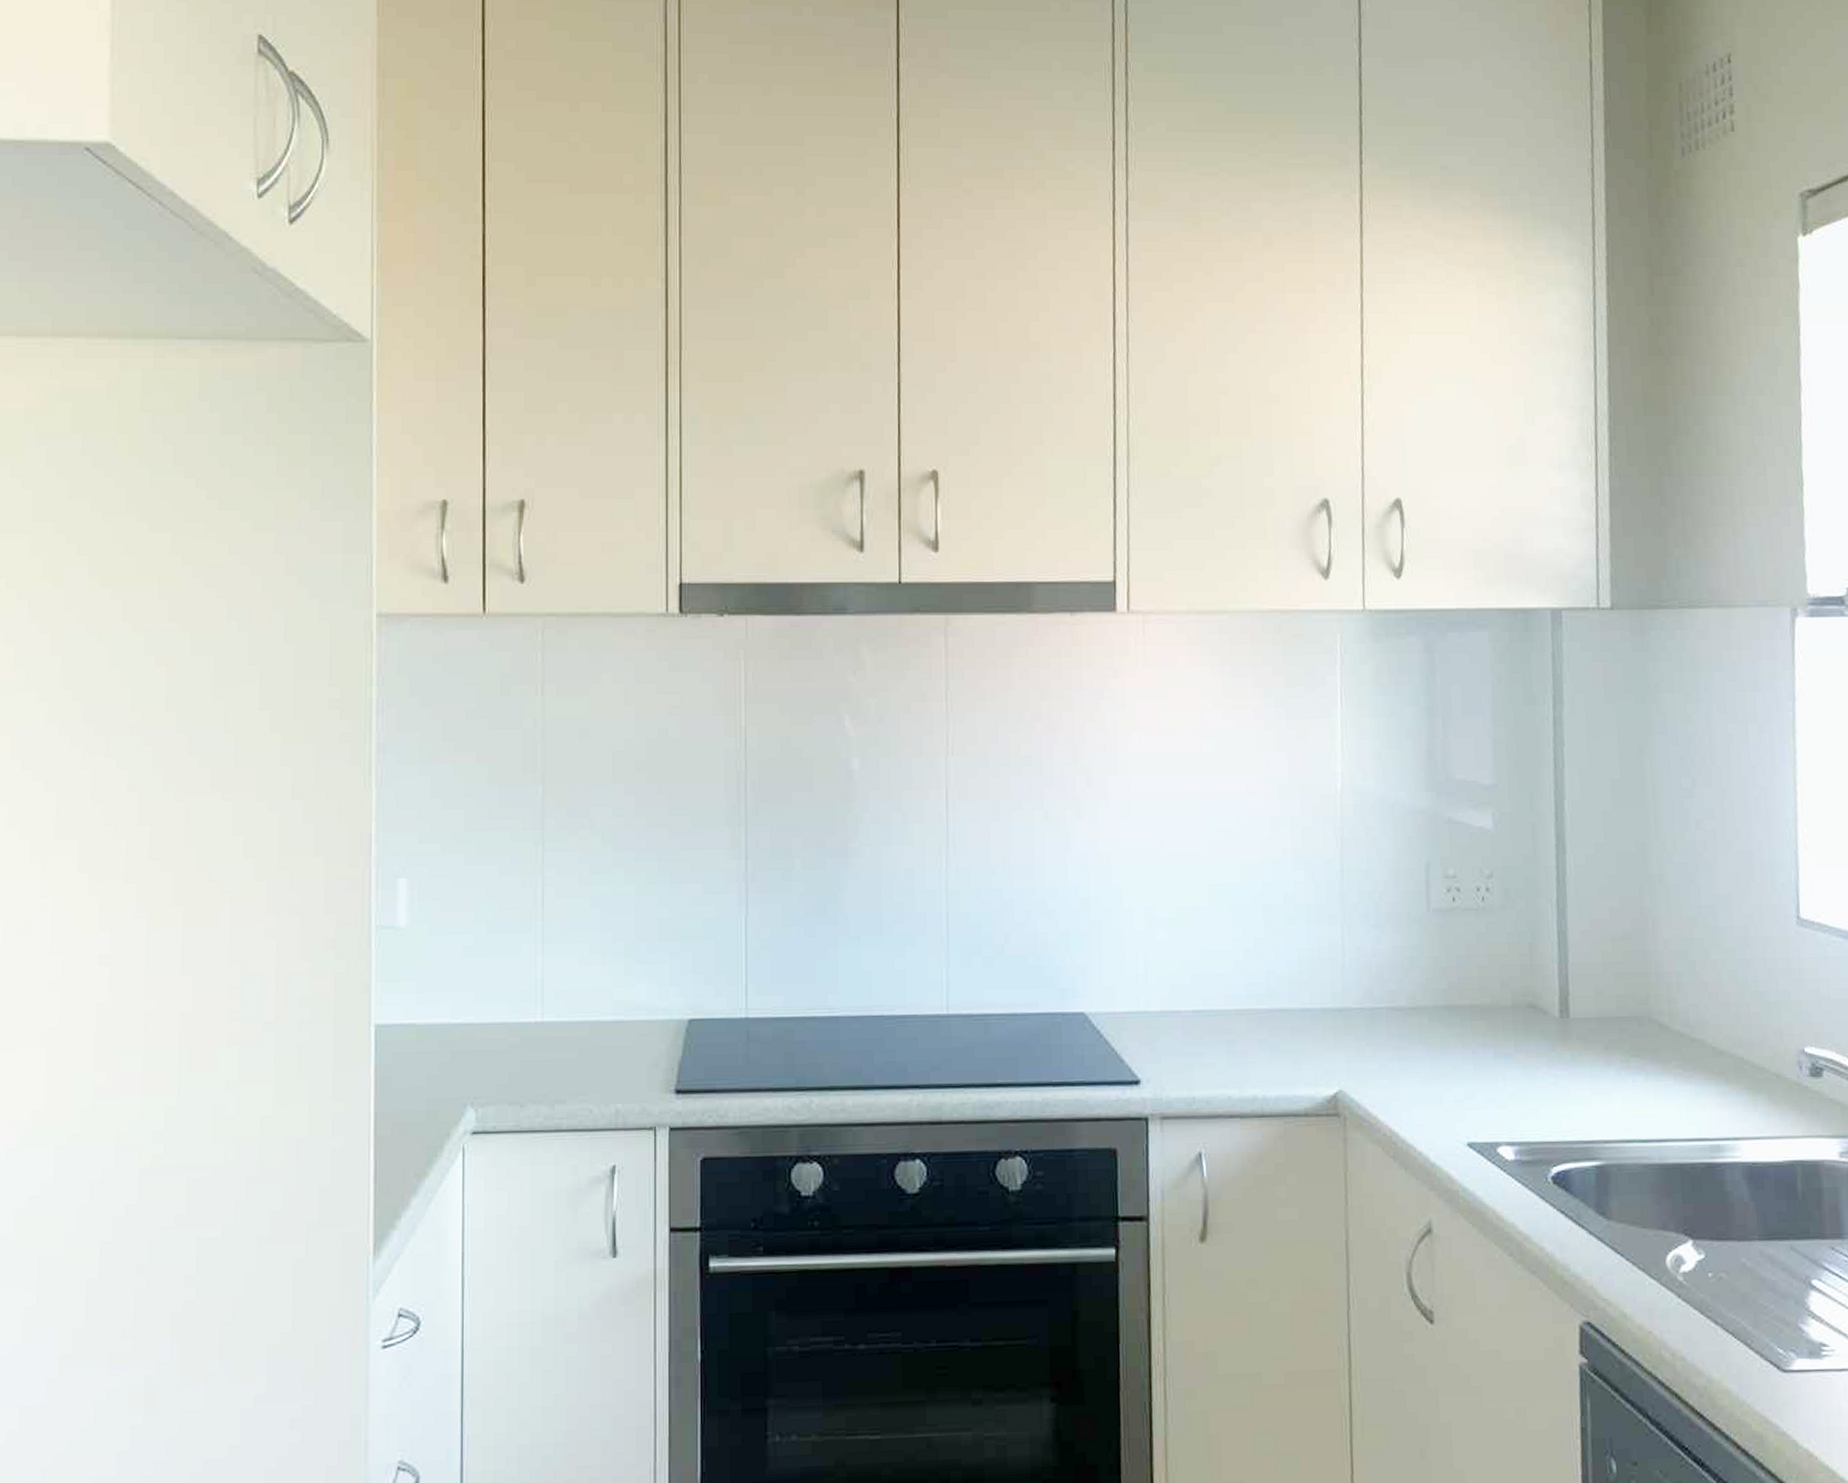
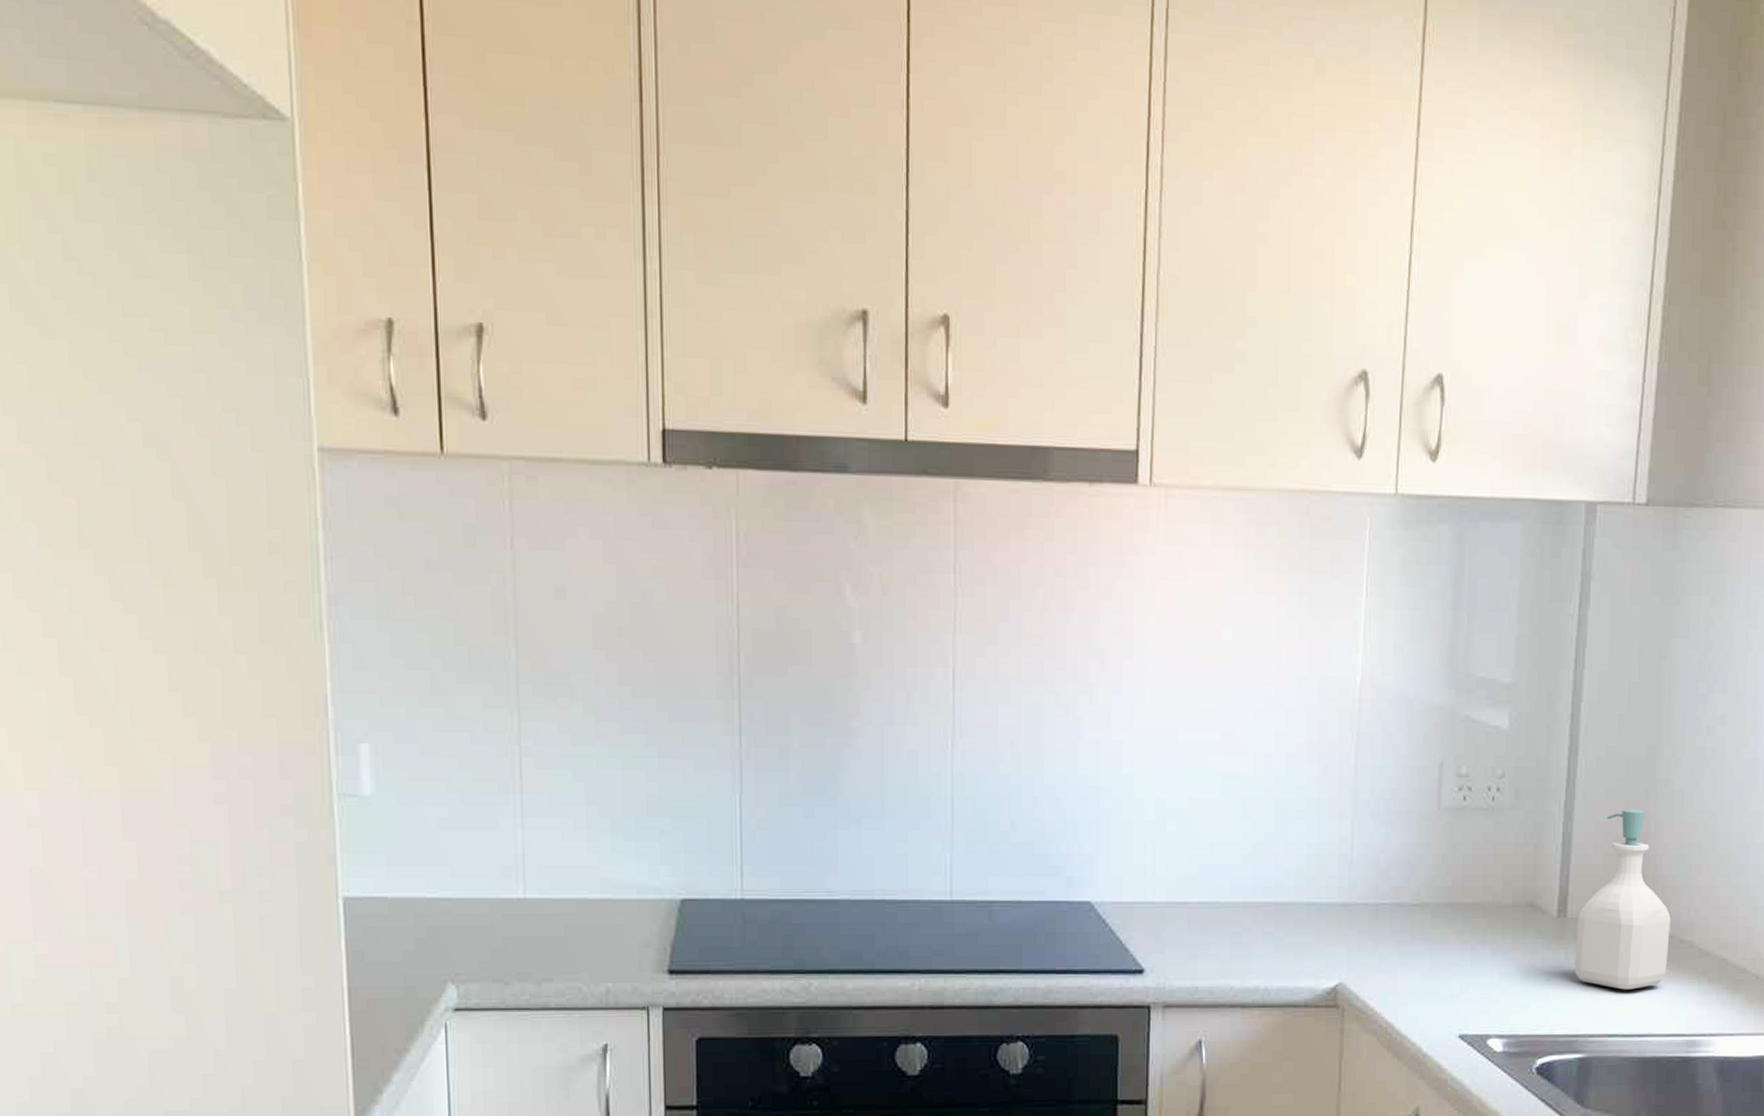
soap bottle: none [1581,904,1681,1092] -> present [1574,808,1671,990]

